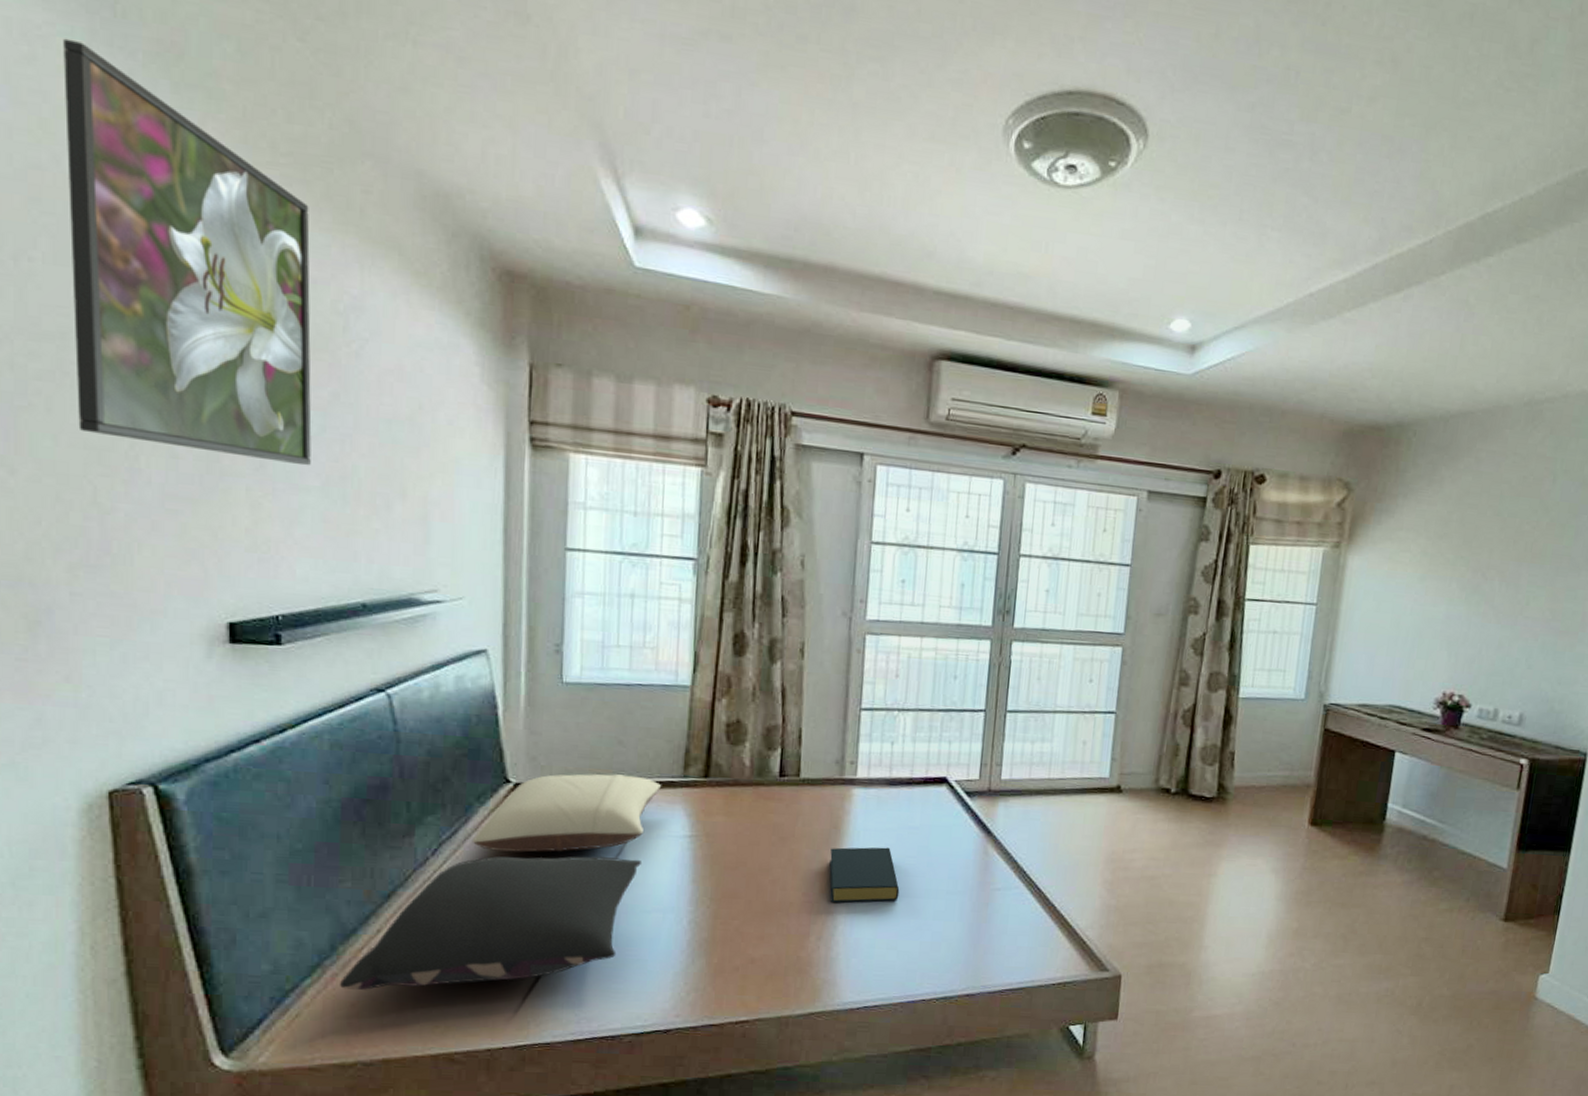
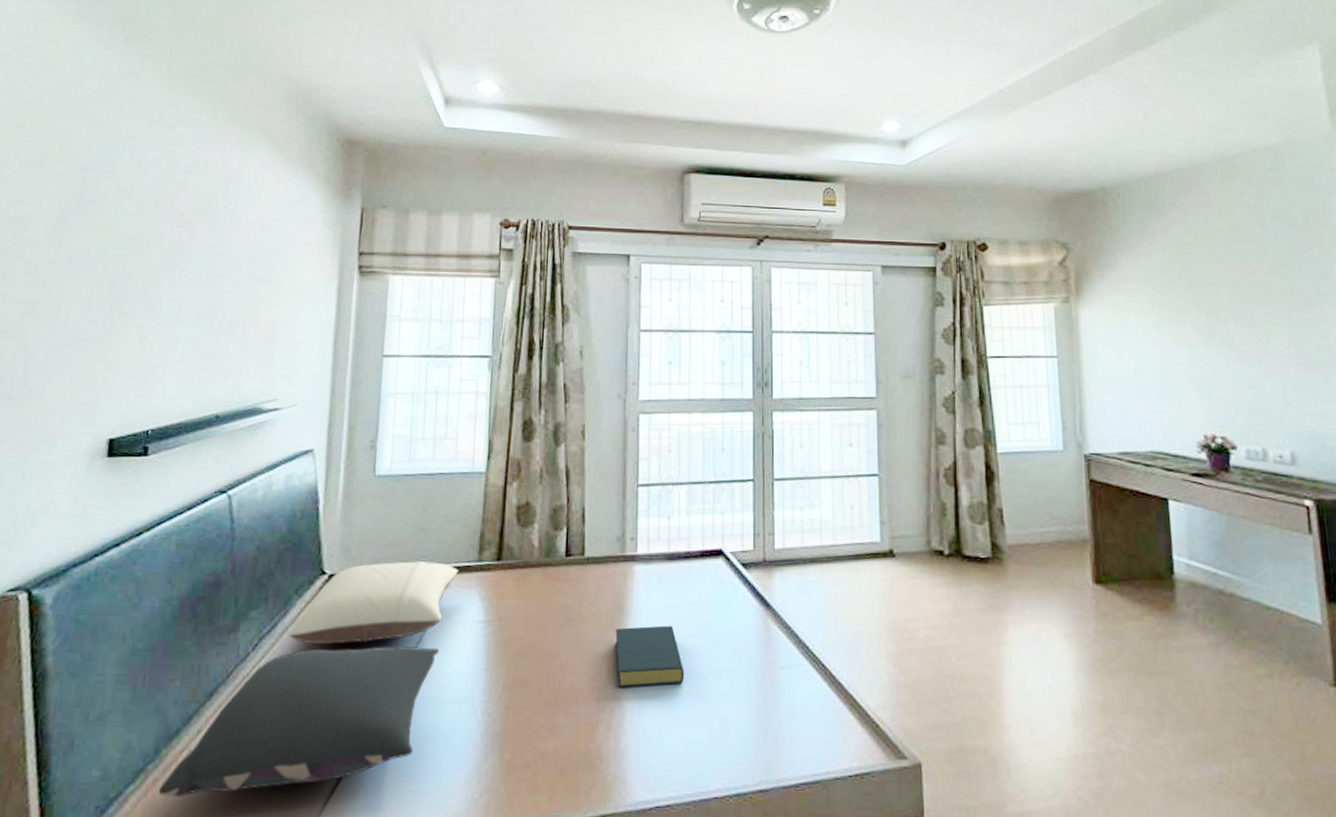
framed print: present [63,38,312,466] -> none [21,18,209,304]

